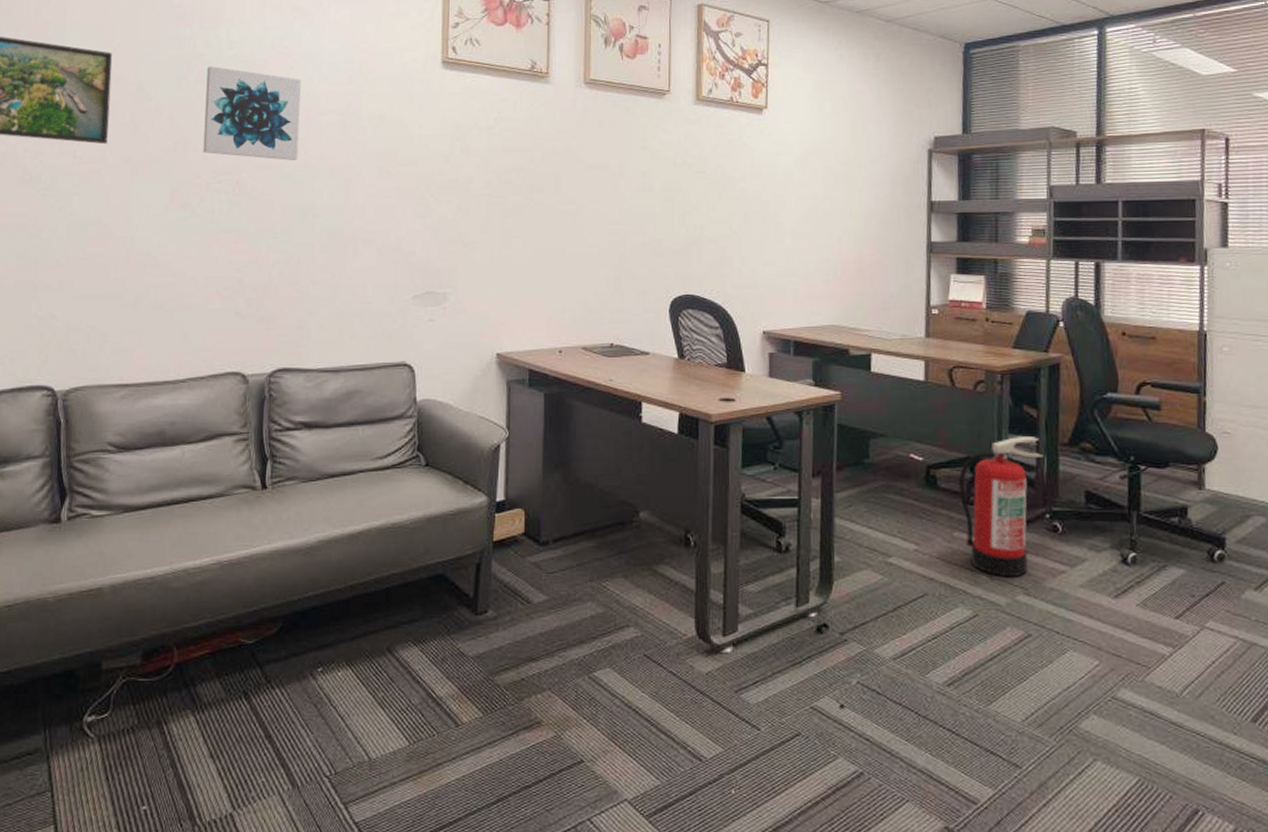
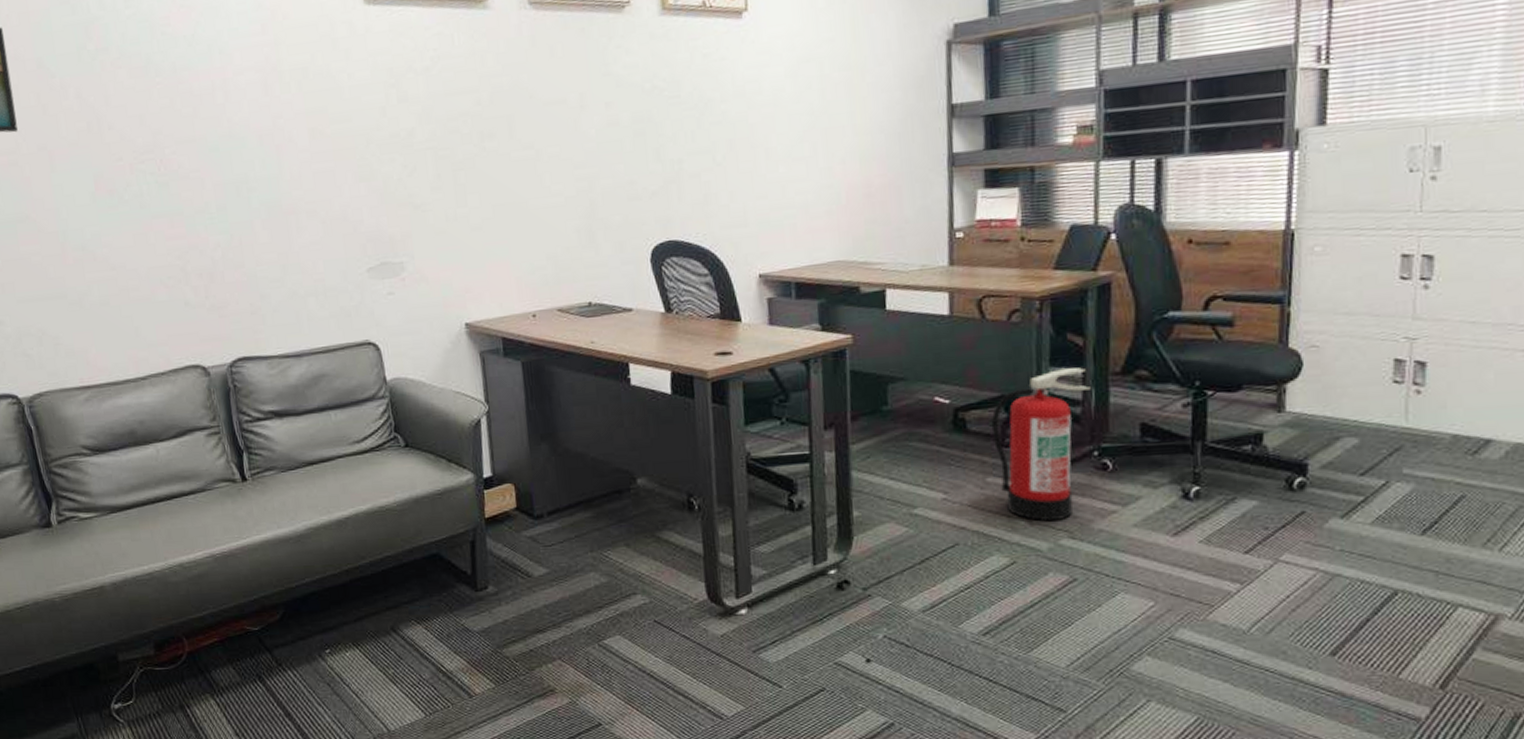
wall art: present [203,66,301,160] -> none [106,30,221,132]

